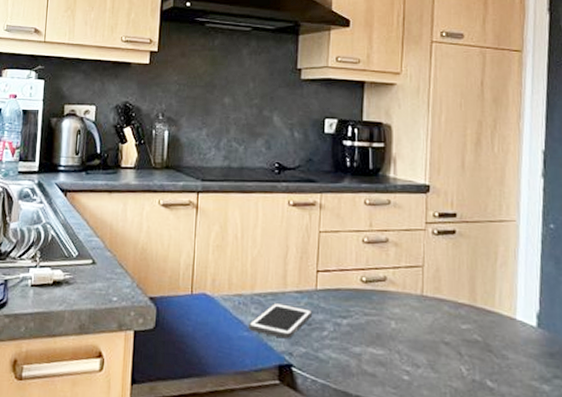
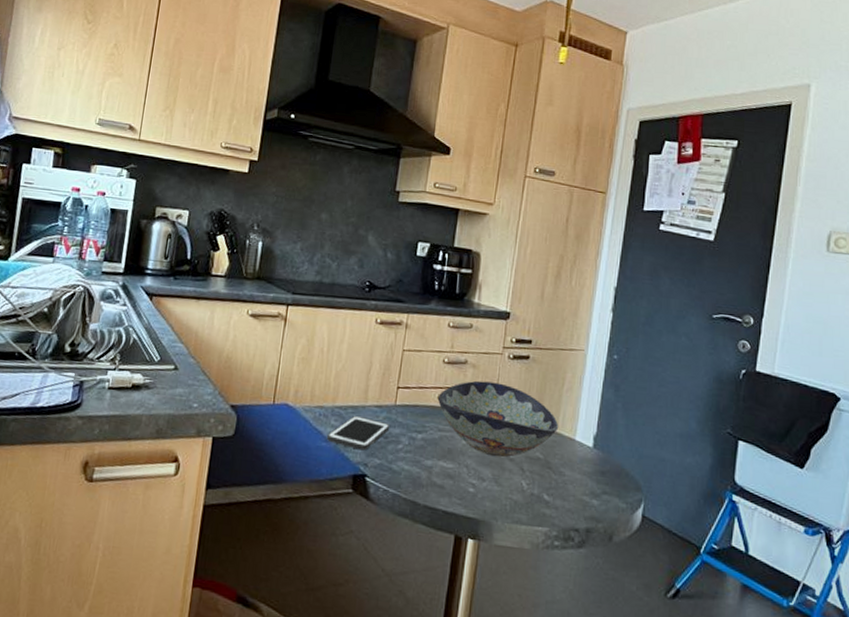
decorative bowl: none [360,259,496,342] -> present [437,380,559,458]

